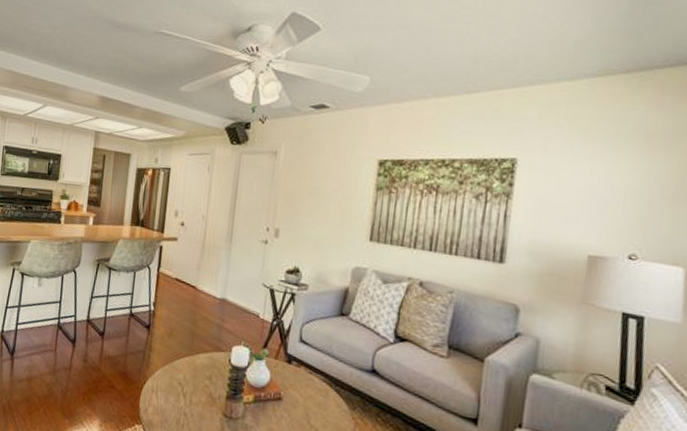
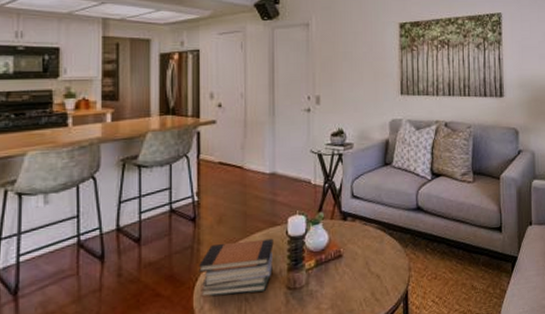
book stack: none [146,355,217,411] -> present [198,238,274,297]

